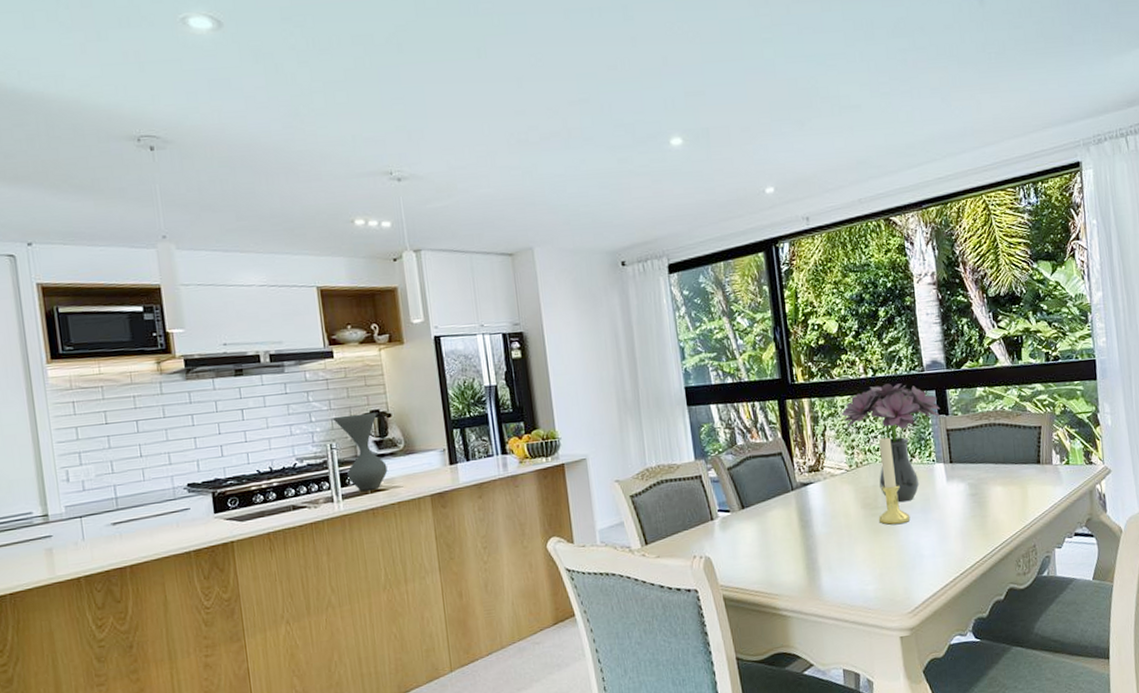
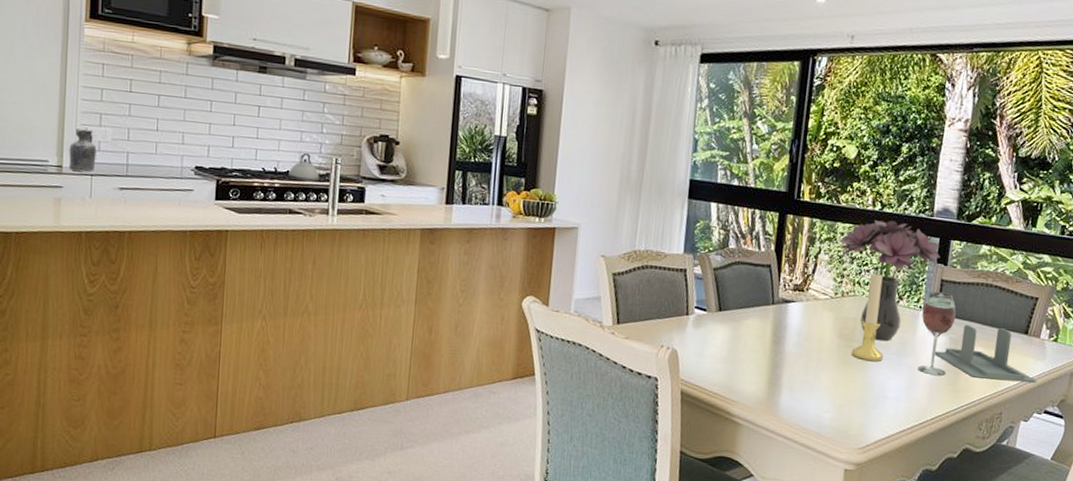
ceramic jug: none [52,471,83,517] -> present [68,129,97,172]
kettle: none [284,445,317,475] -> present [287,152,320,182]
decorative vase: present [332,412,388,492] -> none [343,133,386,213]
wineglass: none [936,441,973,524] -> present [917,291,956,376]
napkin holder: none [957,462,1060,517] -> present [934,324,1037,383]

